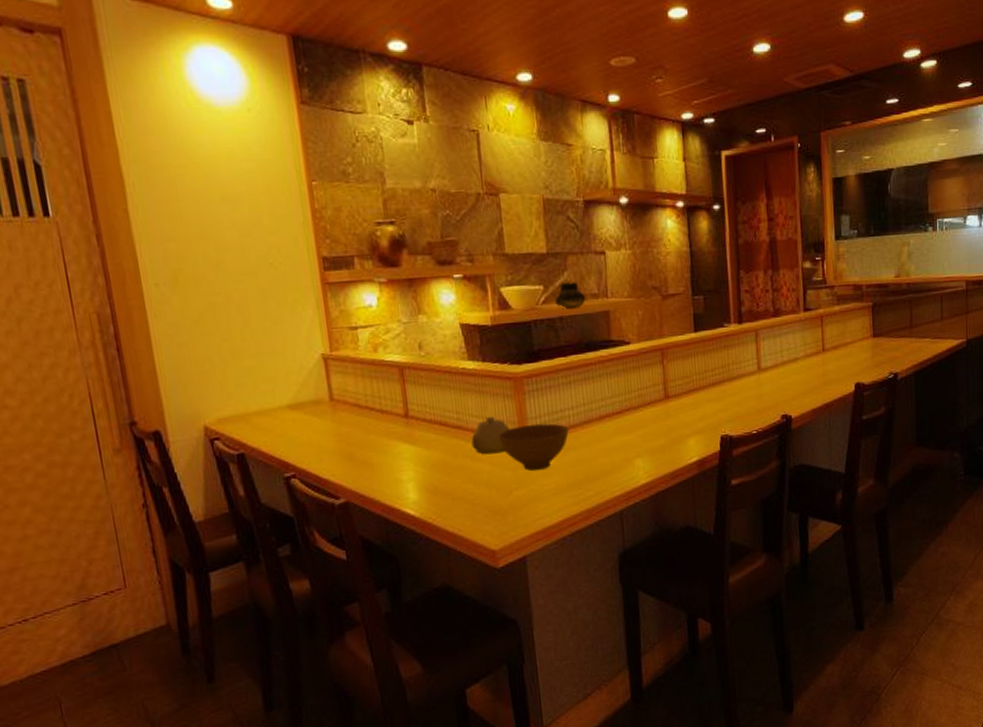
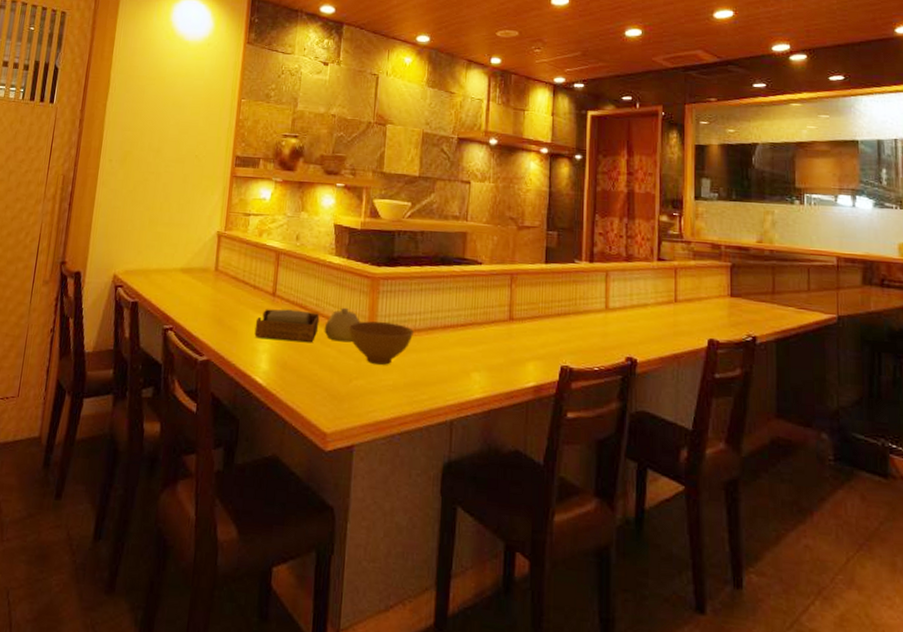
napkin holder: none [392,427,465,467] -> present [254,309,320,342]
ceramic vessel: present [555,282,586,310] -> none [420,202,448,226]

